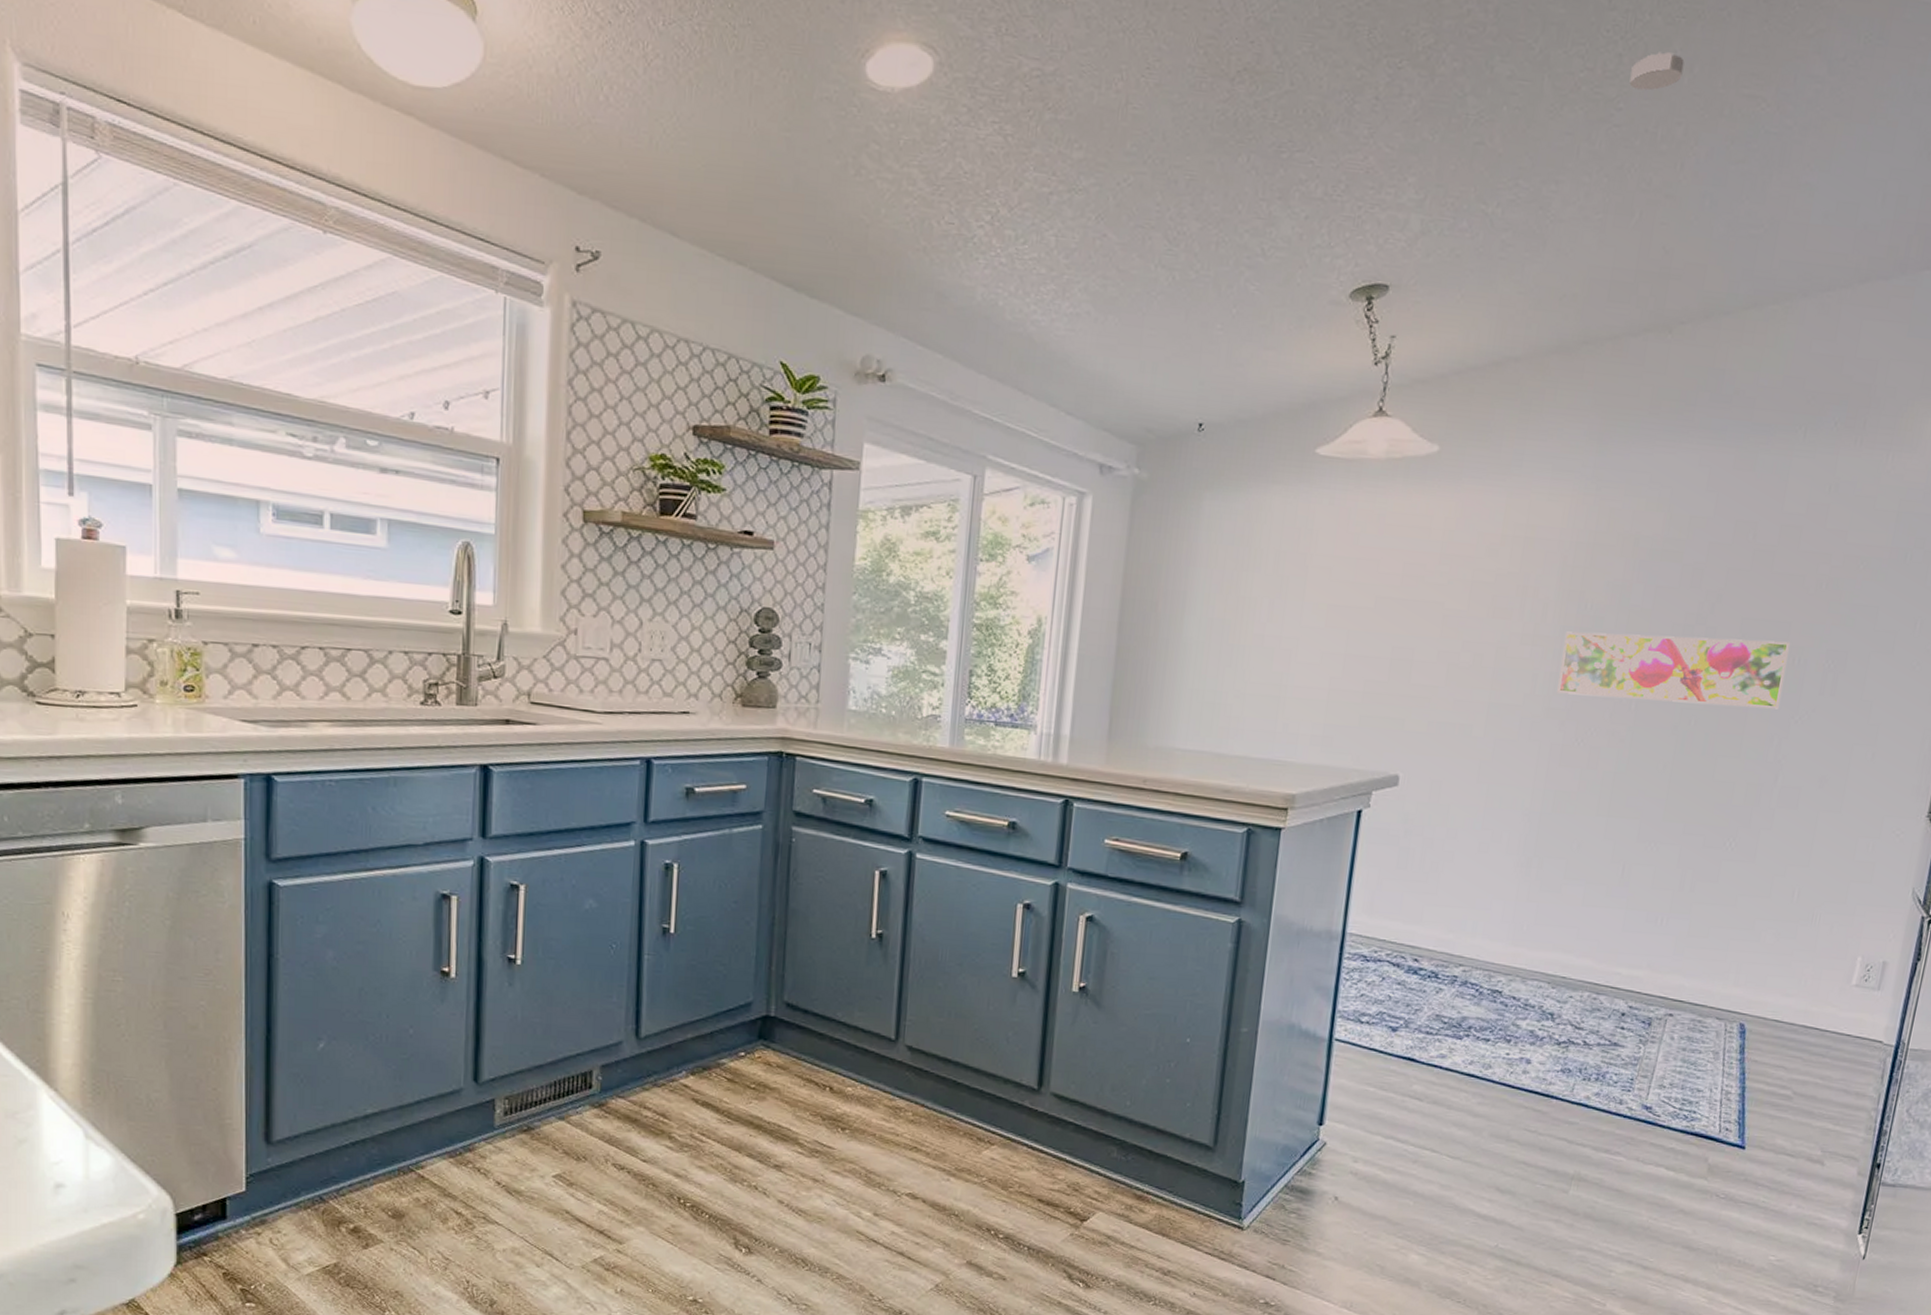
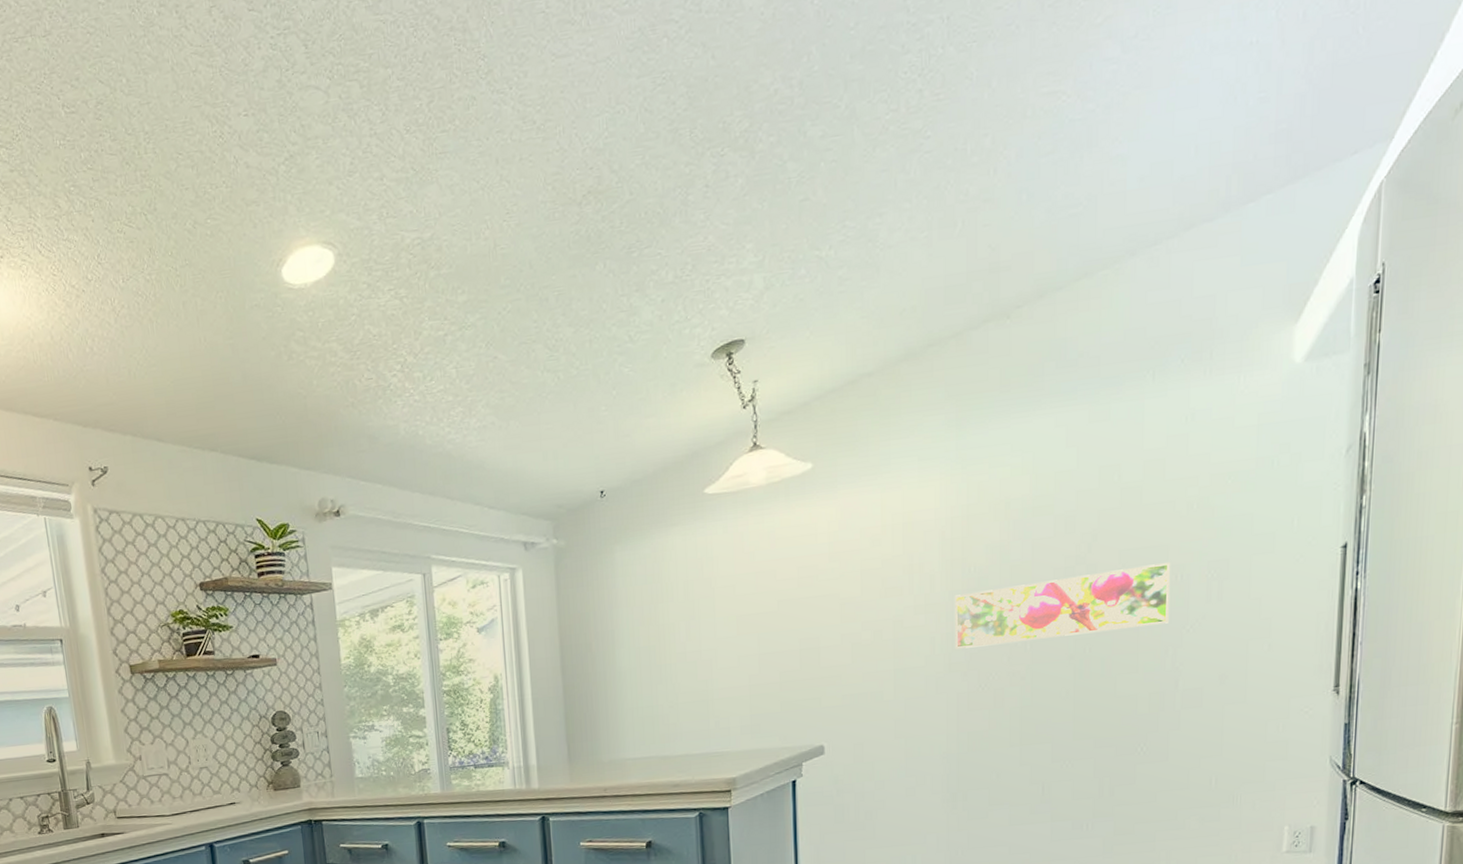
smoke detector: present [1629,51,1684,91] -> none [933,75,982,116]

